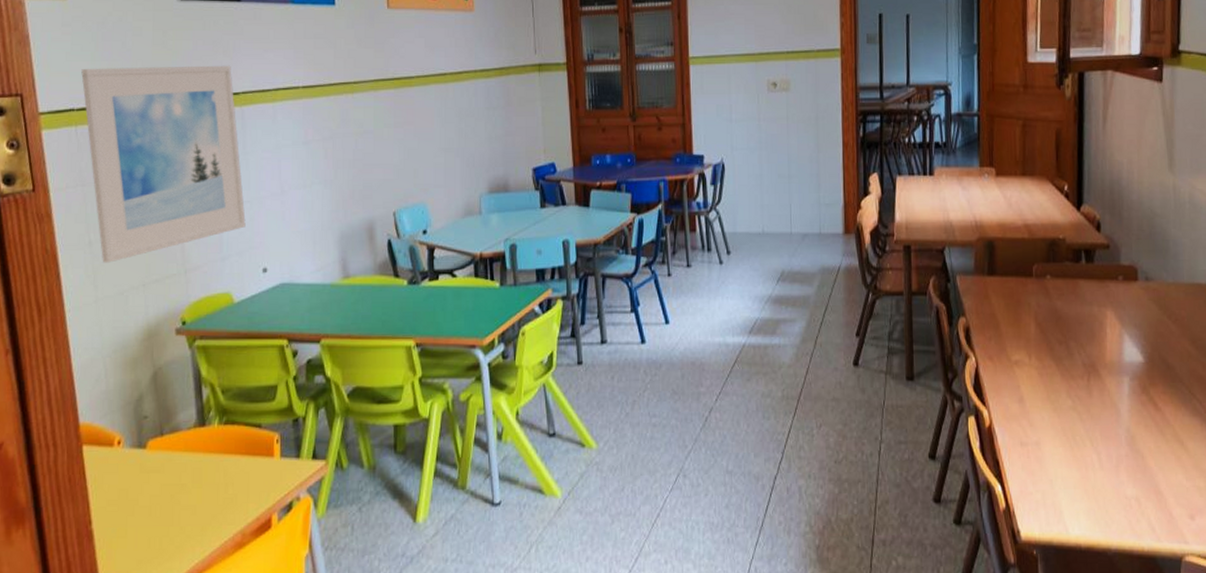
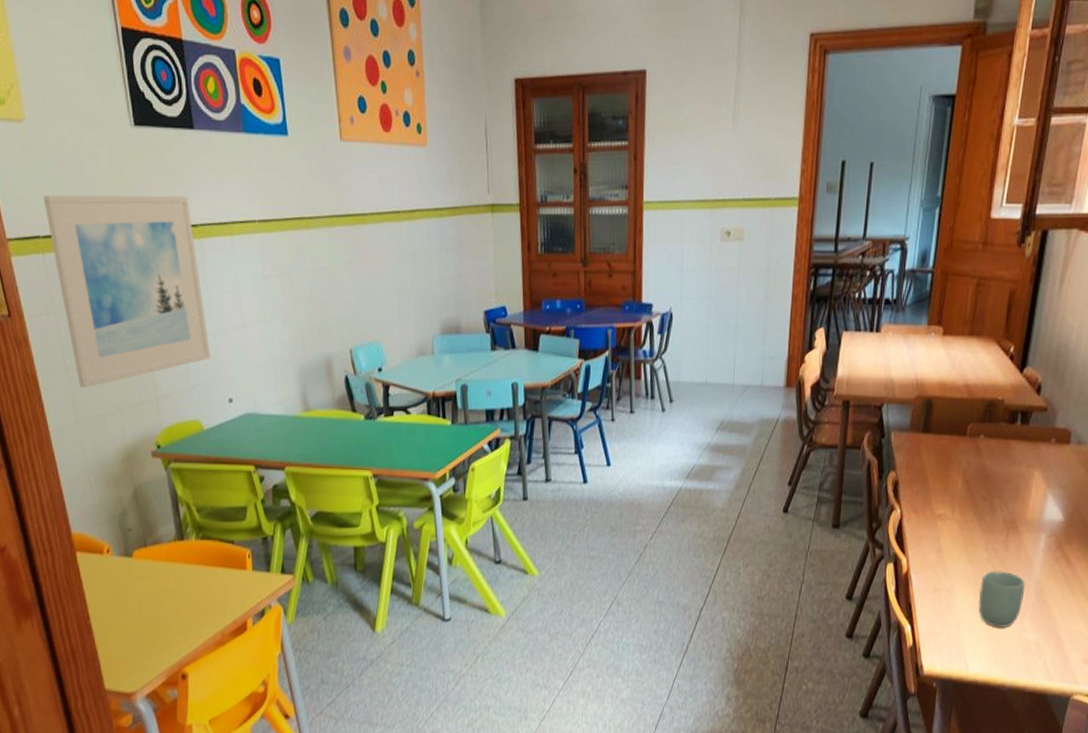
cup: none [1068,419,1116,484] -> present [978,571,1026,628]

